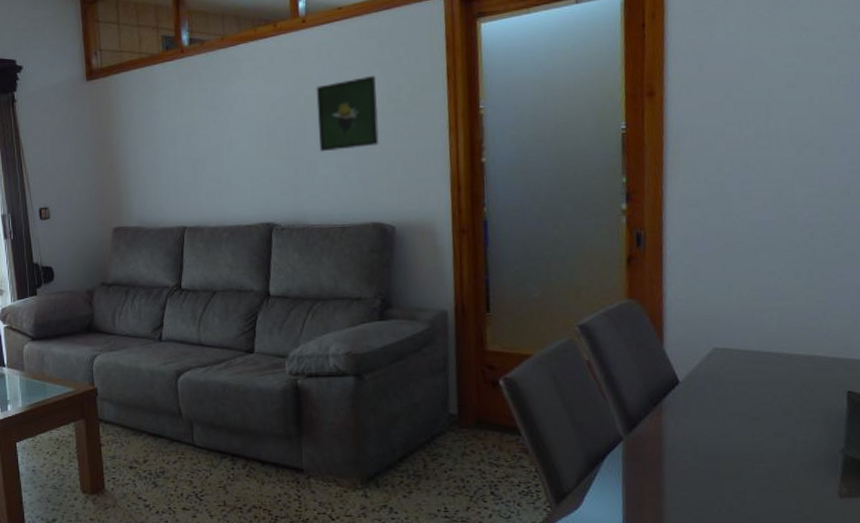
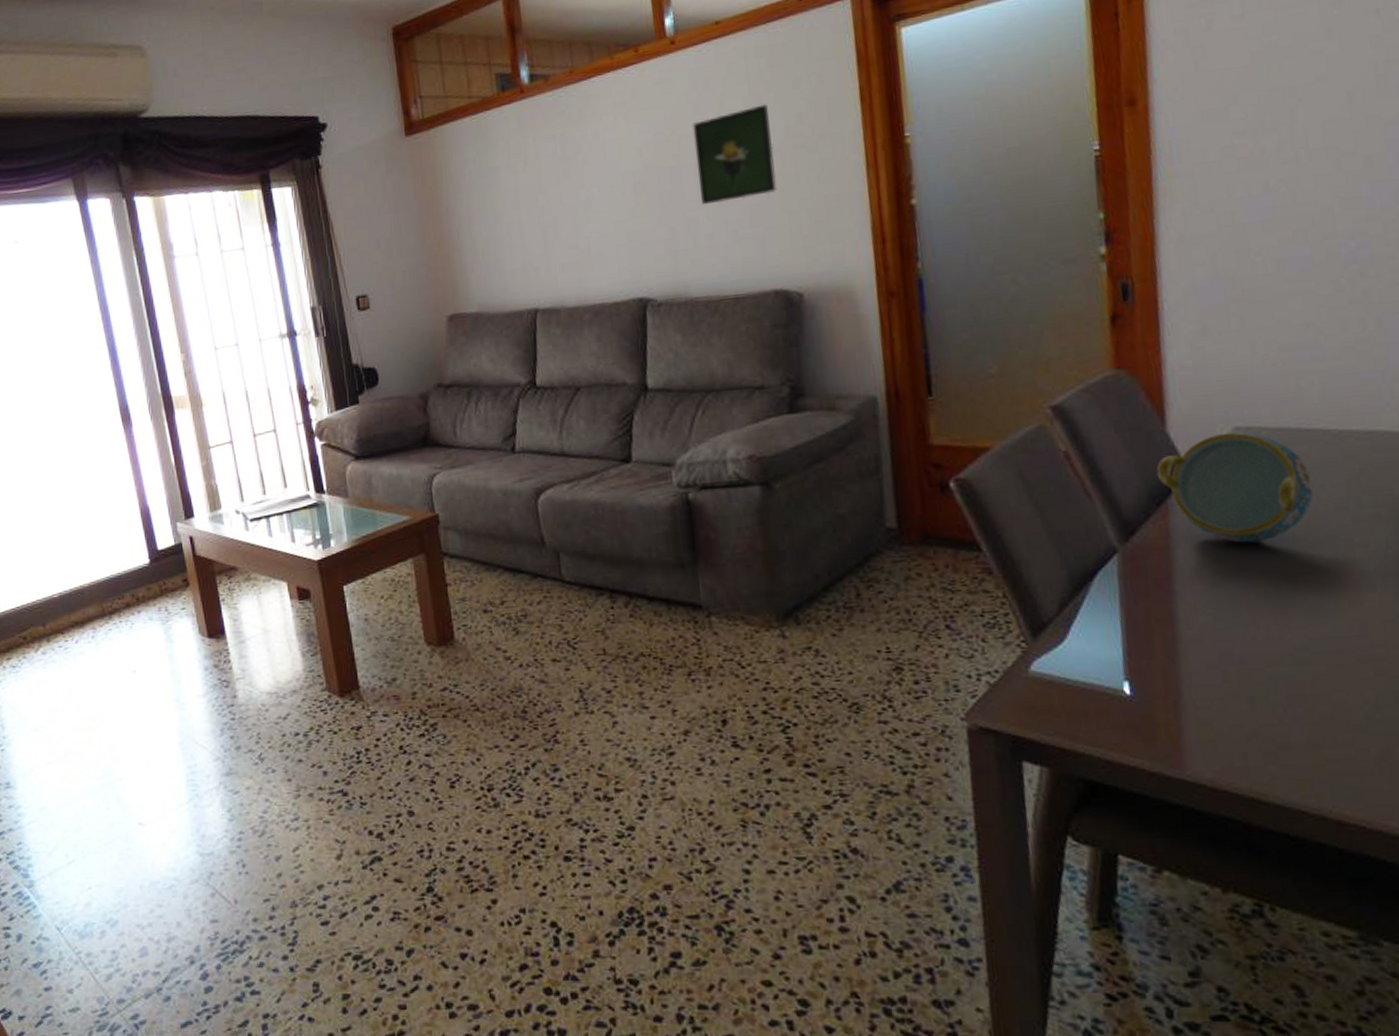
decorative bowl: none [654,352,769,437] -> present [1156,432,1314,543]

